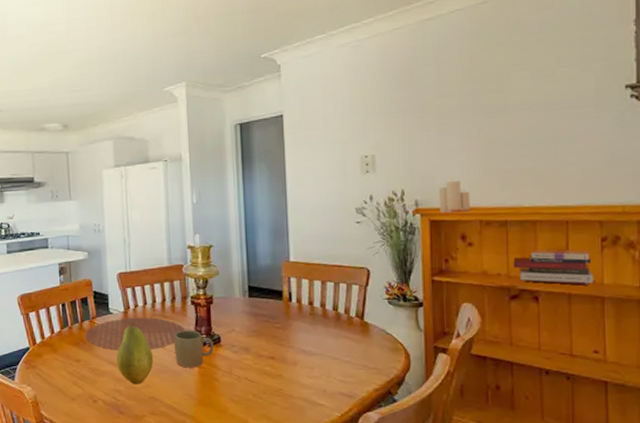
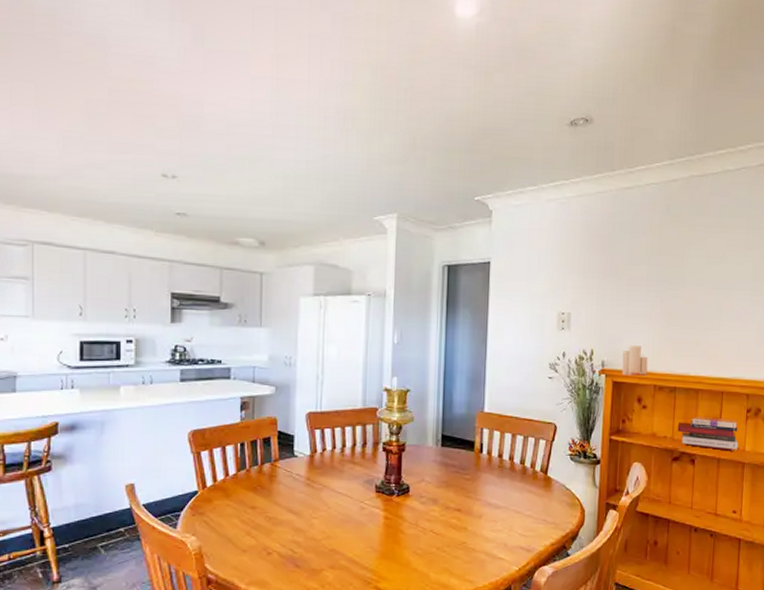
place mat: present [85,317,185,350] -> none [264,462,373,498]
fruit: present [116,322,154,385] -> none [297,467,338,536]
mug: present [174,330,214,368] -> none [361,478,402,518]

